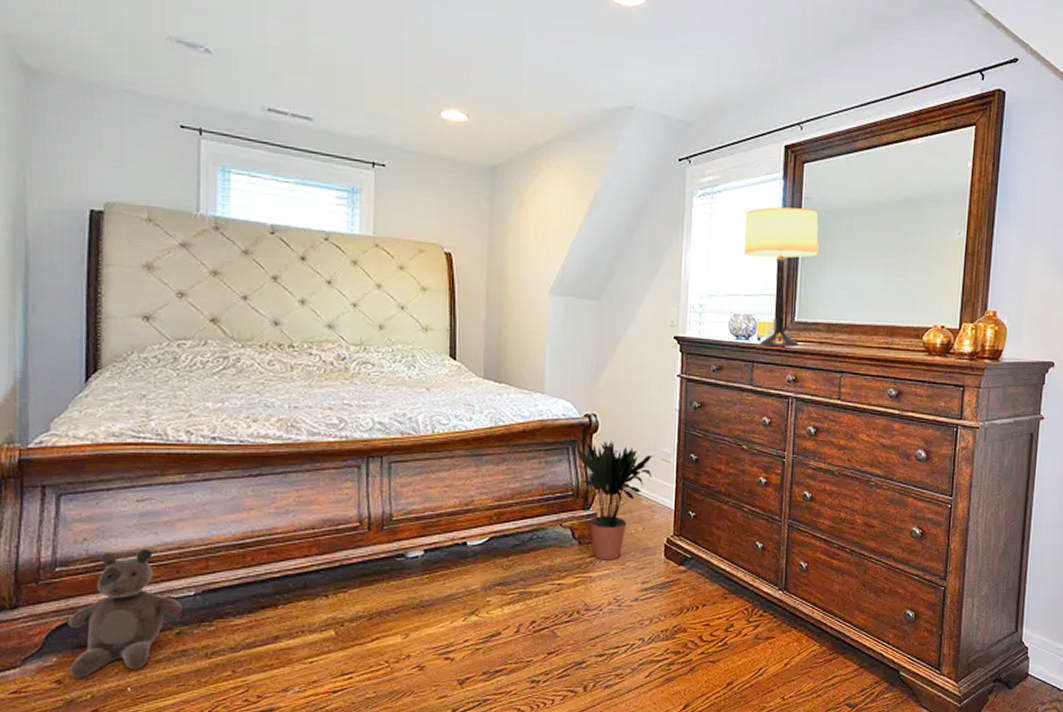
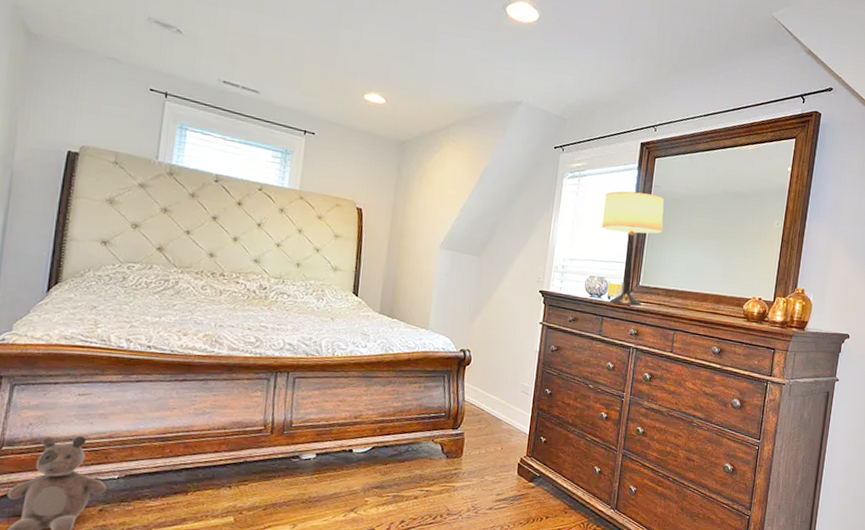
potted plant: present [577,440,653,560] -> none [450,372,514,474]

